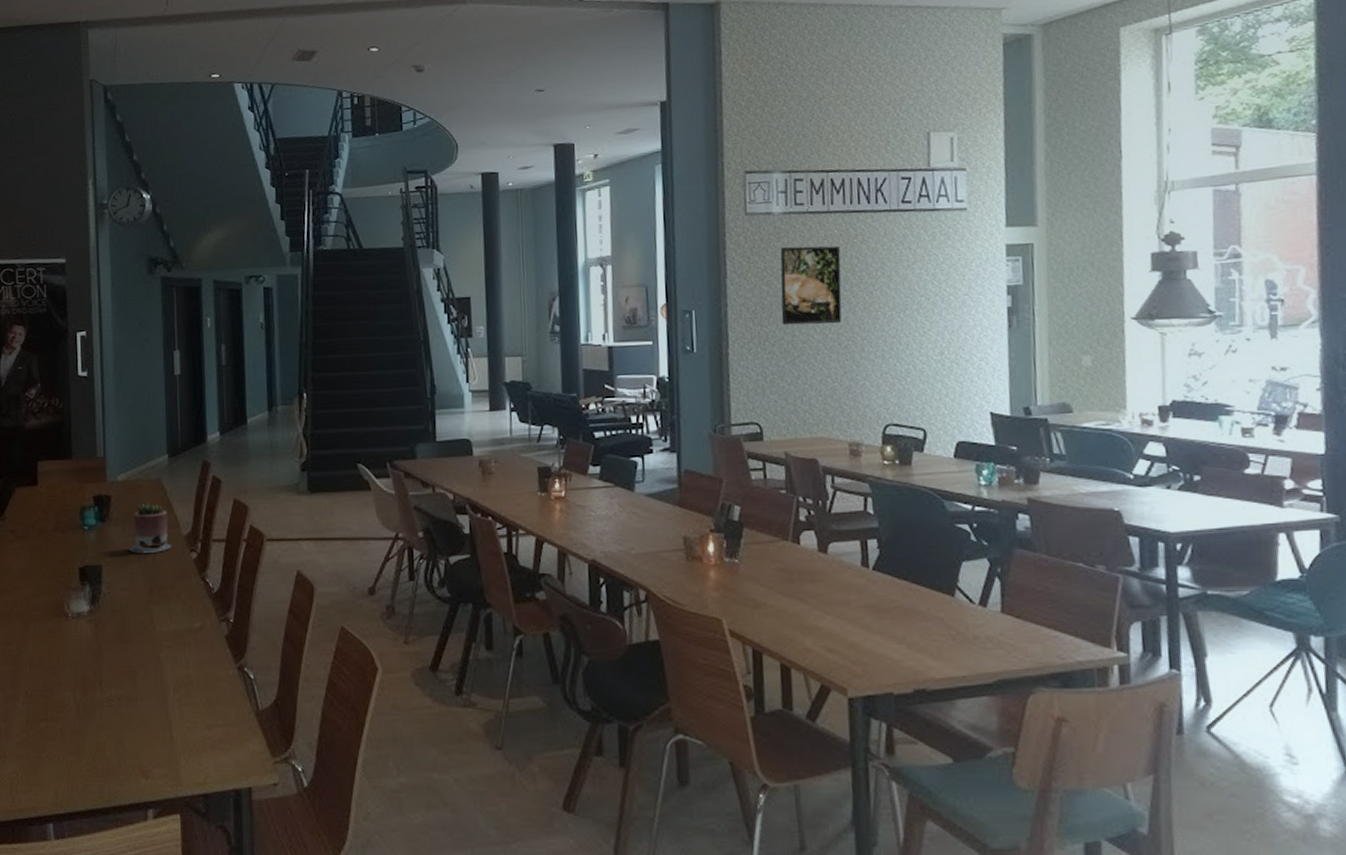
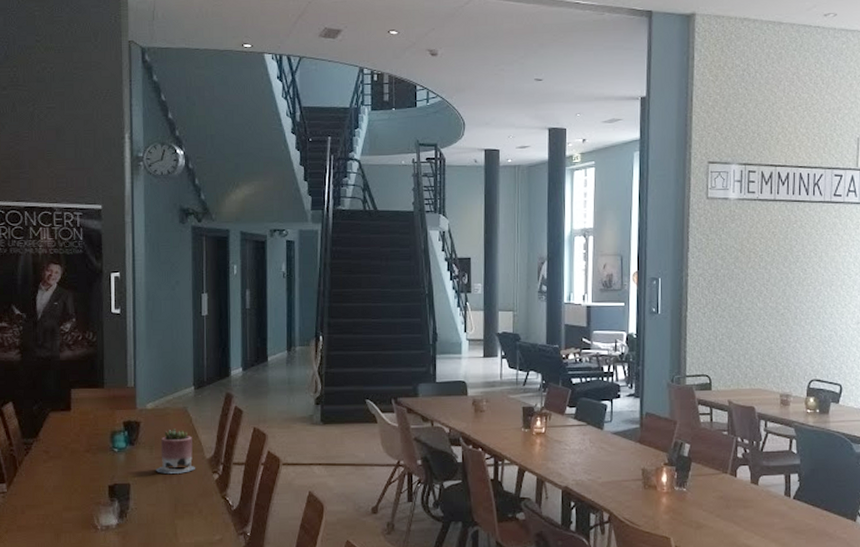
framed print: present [780,245,842,326] -> none [732,227,782,295]

